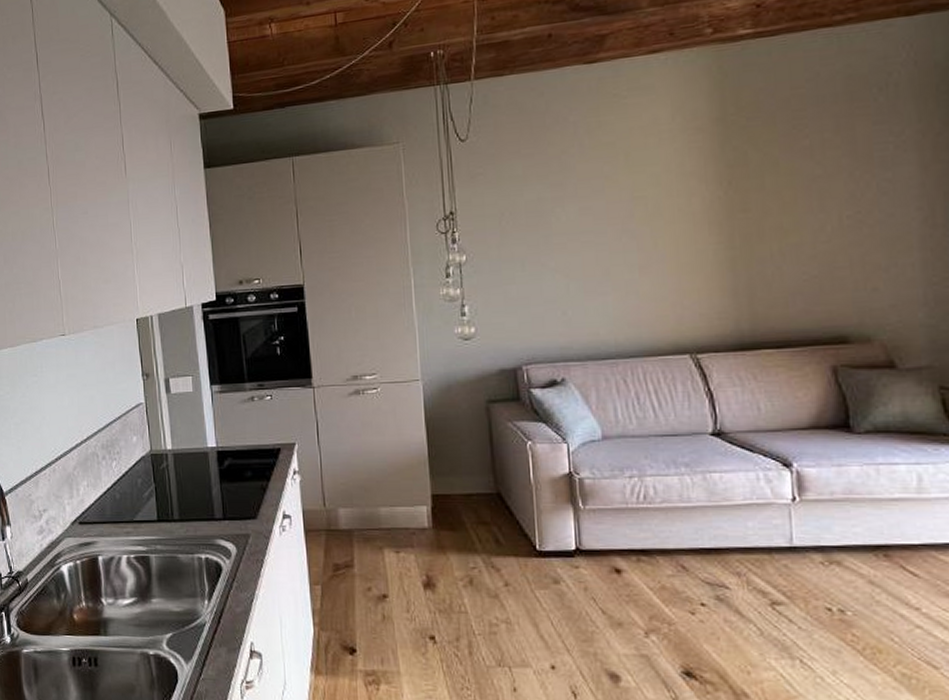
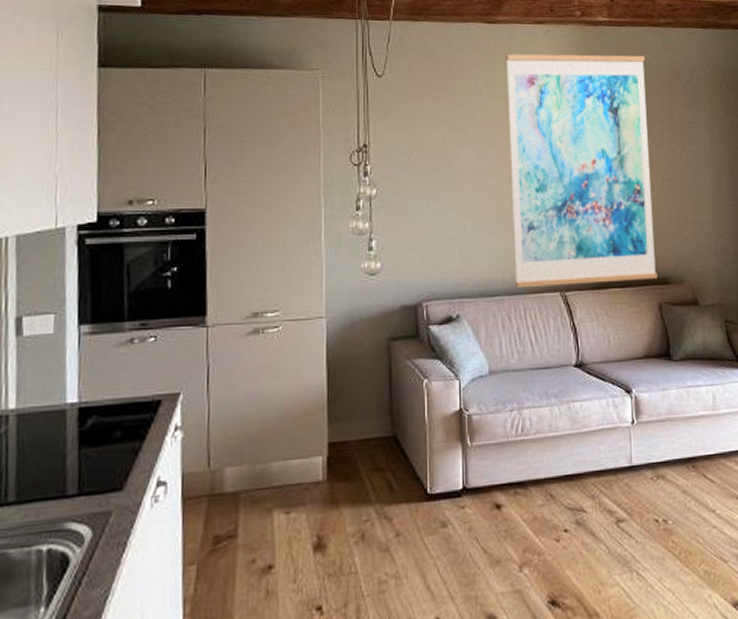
wall art: none [611,67,830,351] -> present [506,53,657,289]

